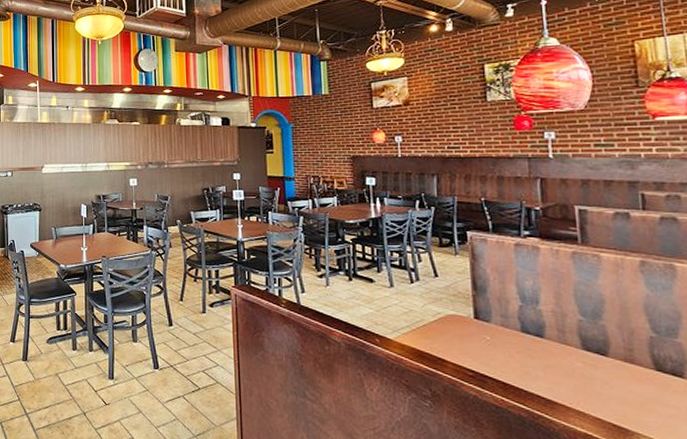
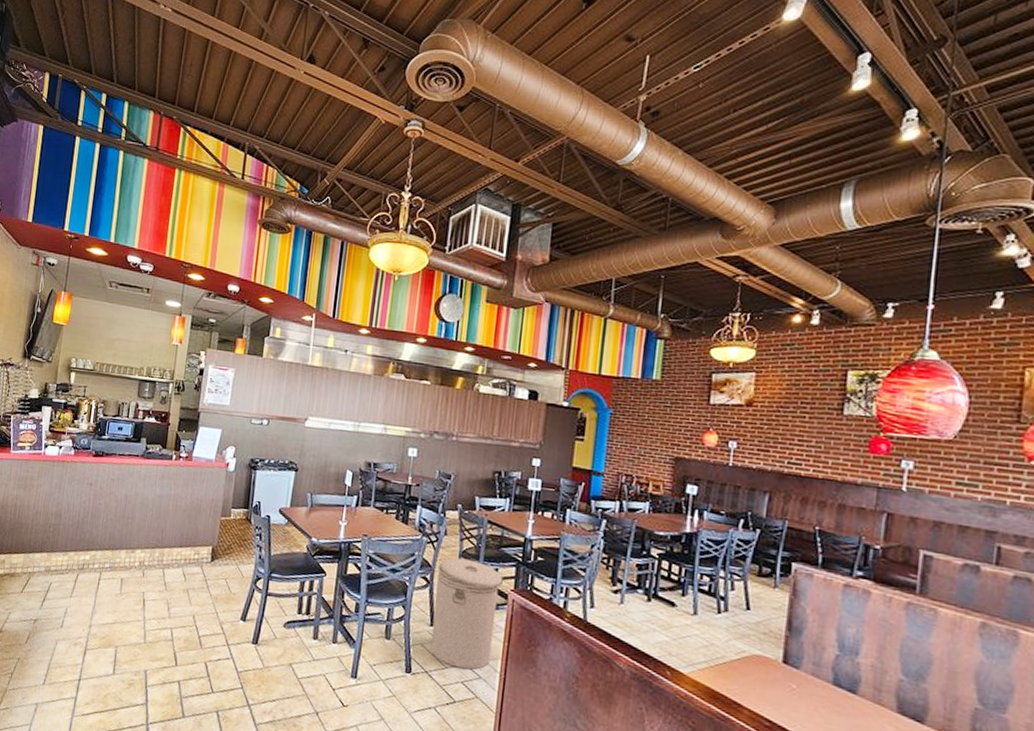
can: none [168,265,224,359] -> present [430,557,503,670]

